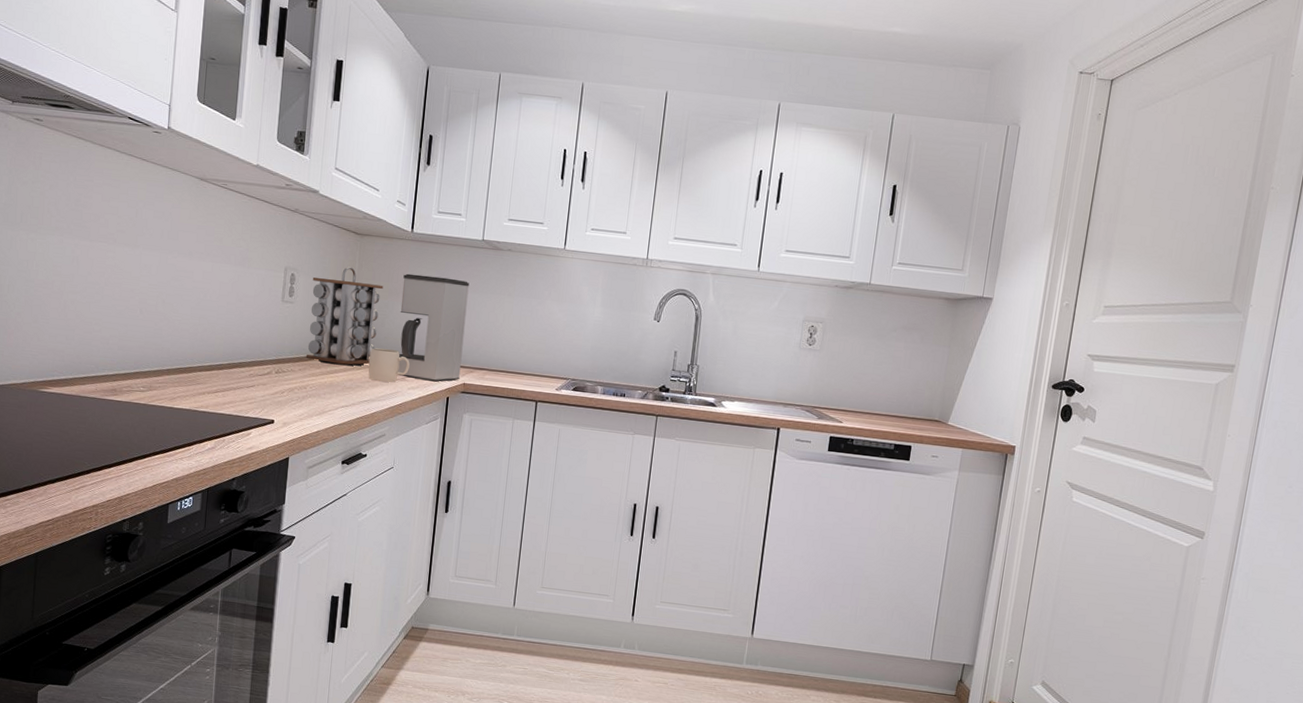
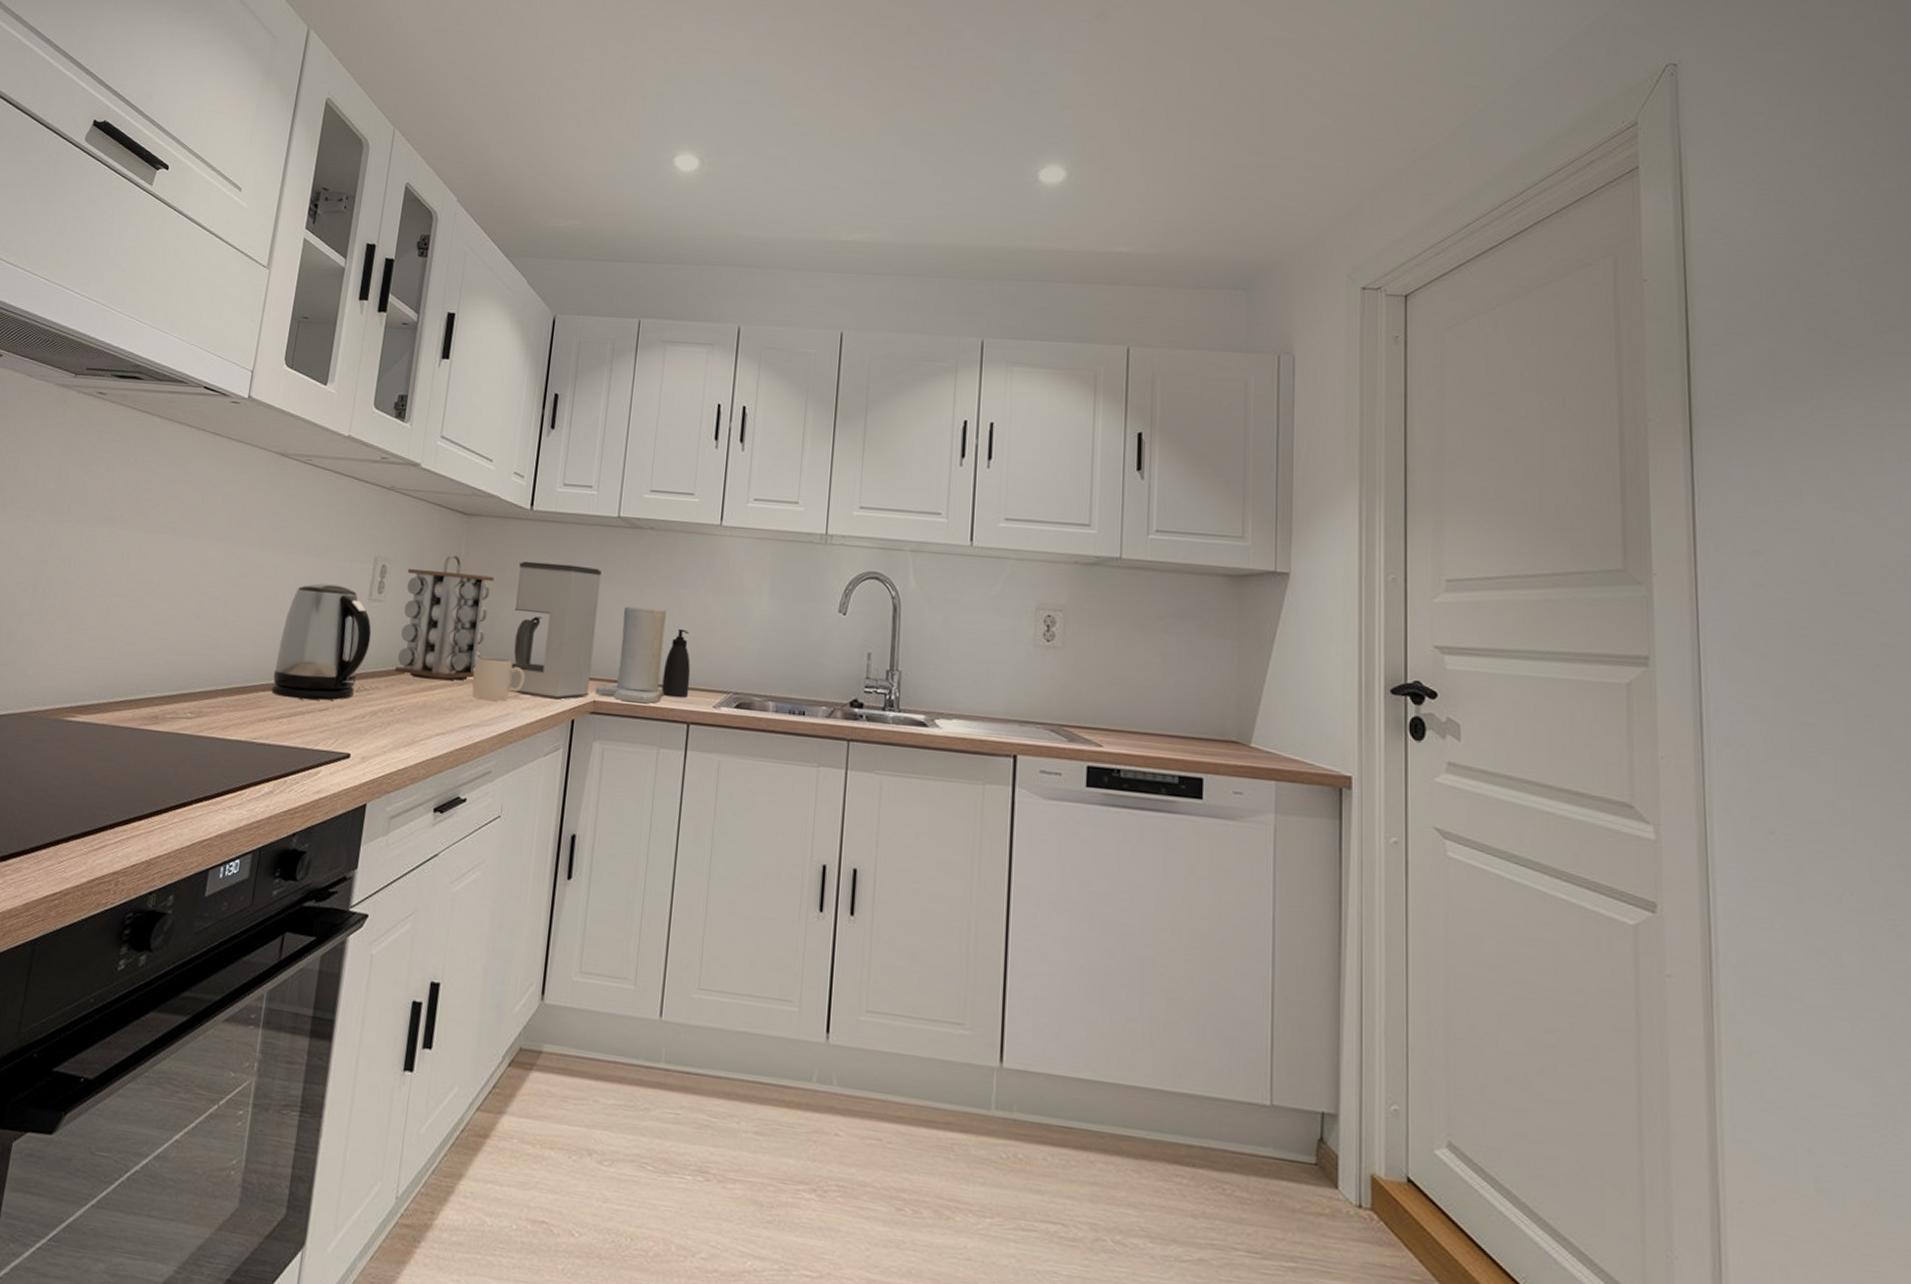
kettle: none [207,287,286,380] -> present [271,583,372,701]
paper towel: none [464,311,520,386] -> present [594,606,666,704]
soap dispenser: none [516,329,539,383] -> present [661,628,691,699]

